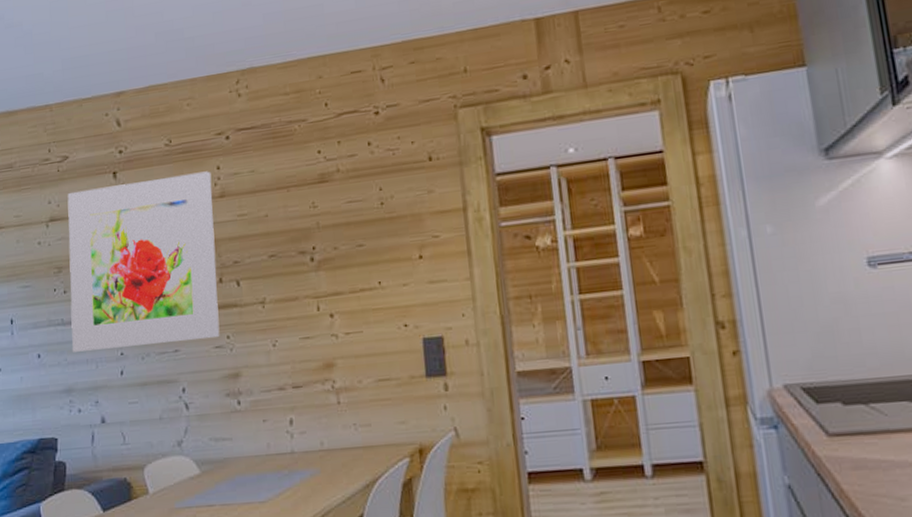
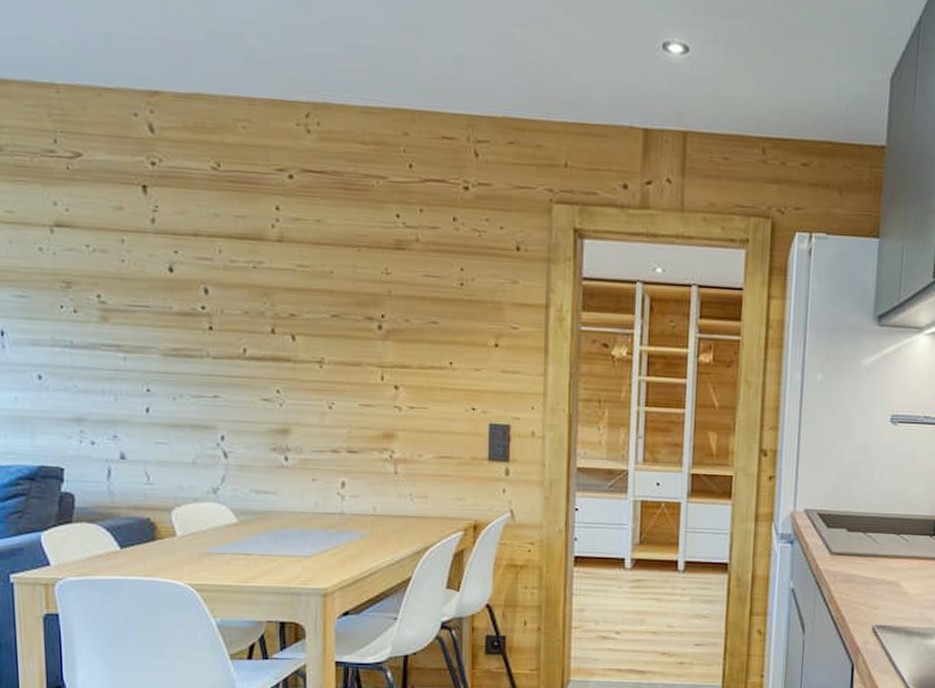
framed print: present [67,171,220,352] -> none [80,198,269,390]

